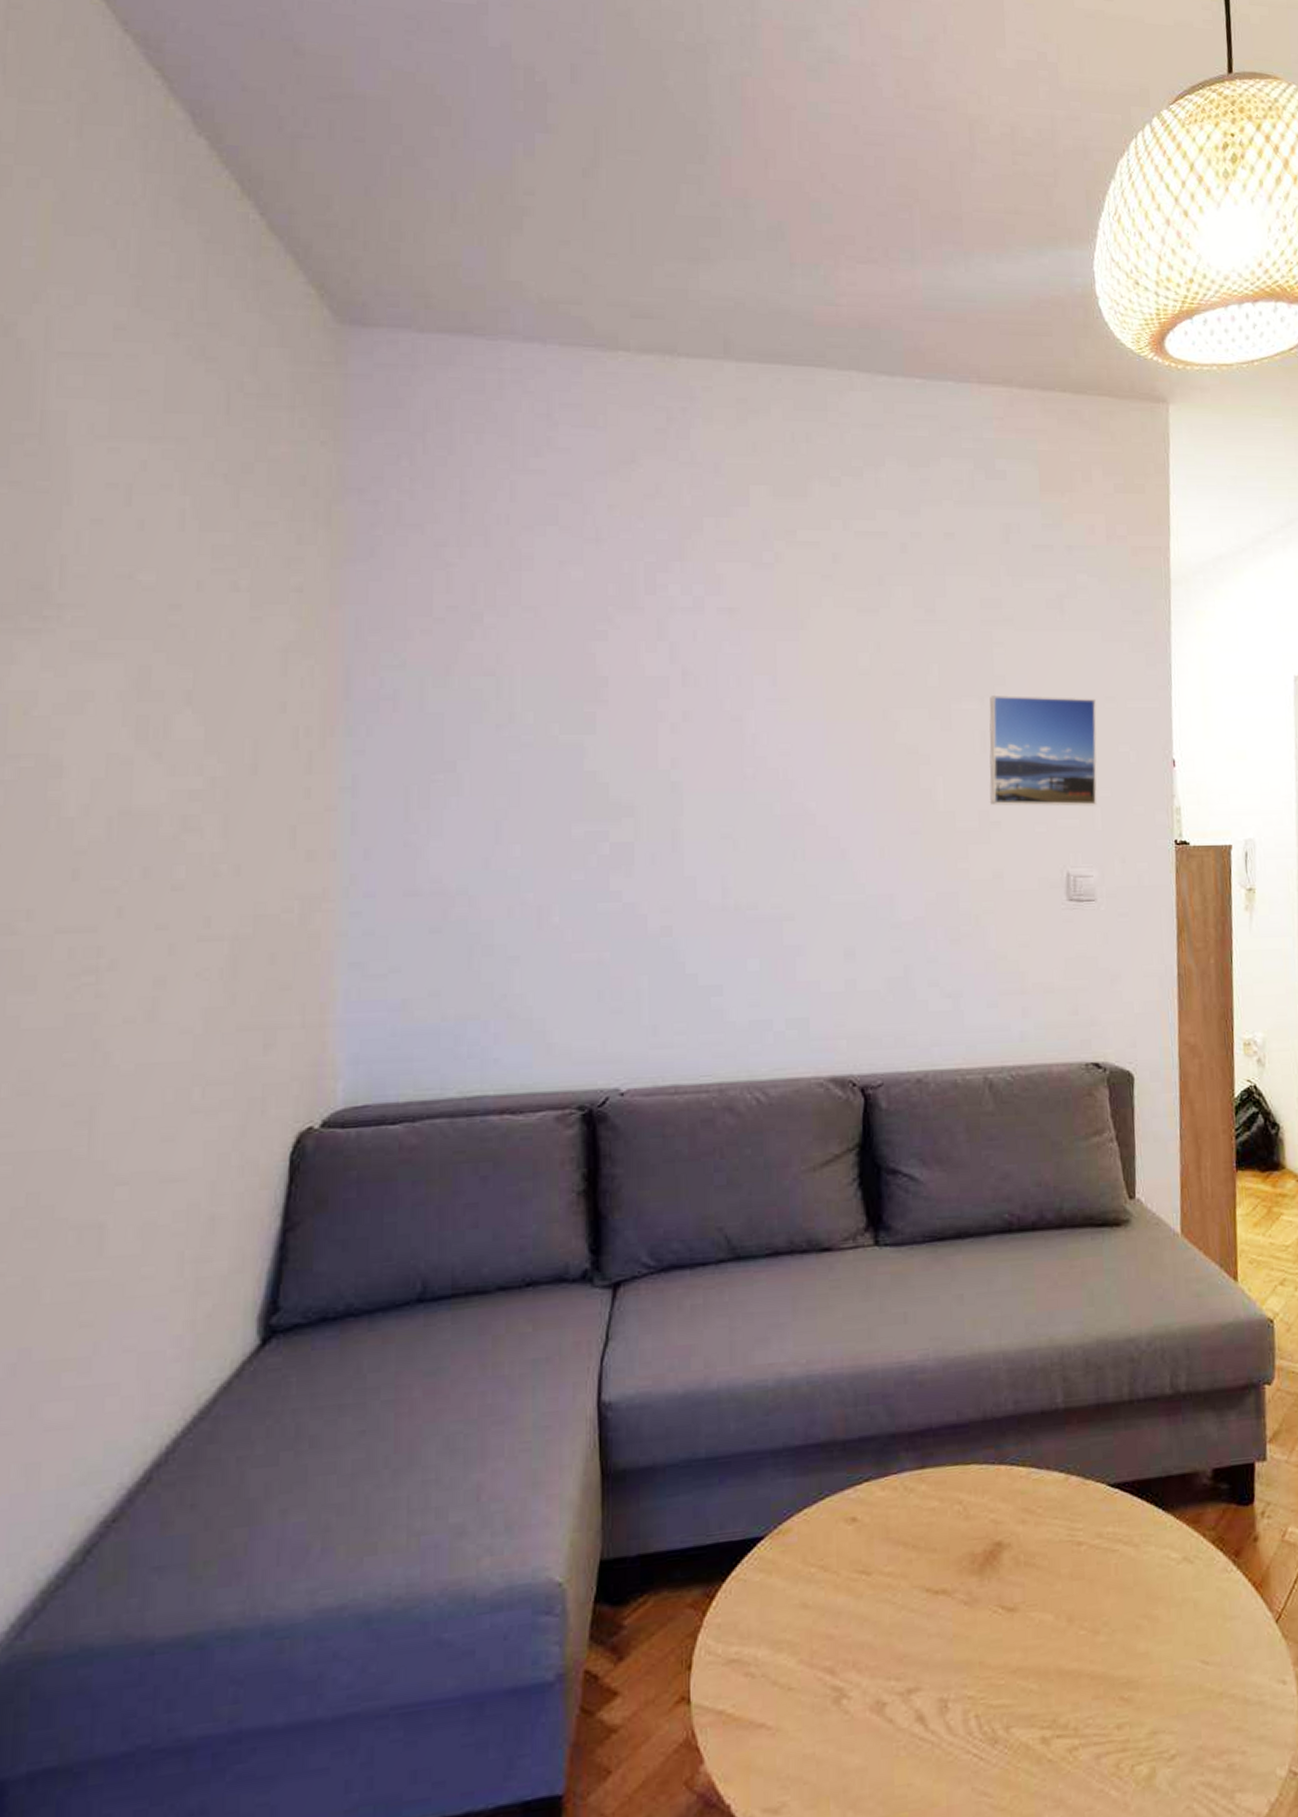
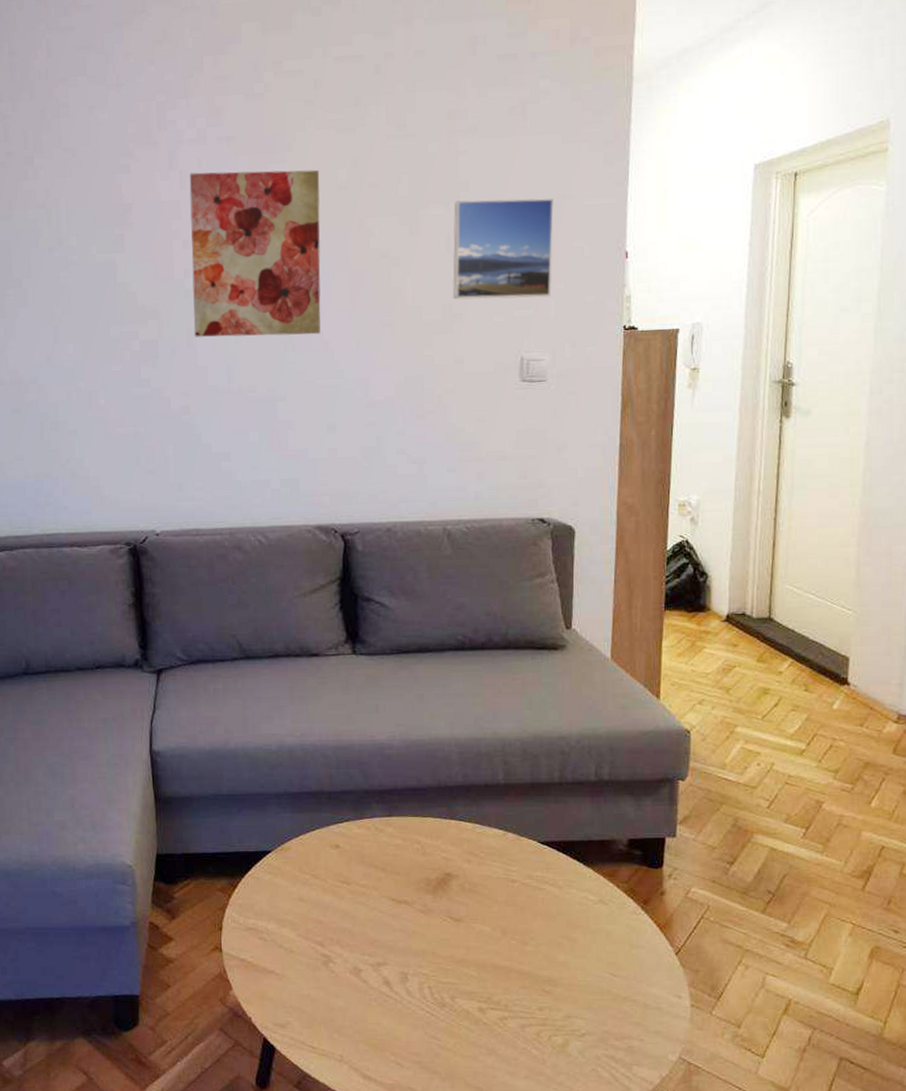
wall art: none [680,646,838,841] -> present [189,169,321,337]

